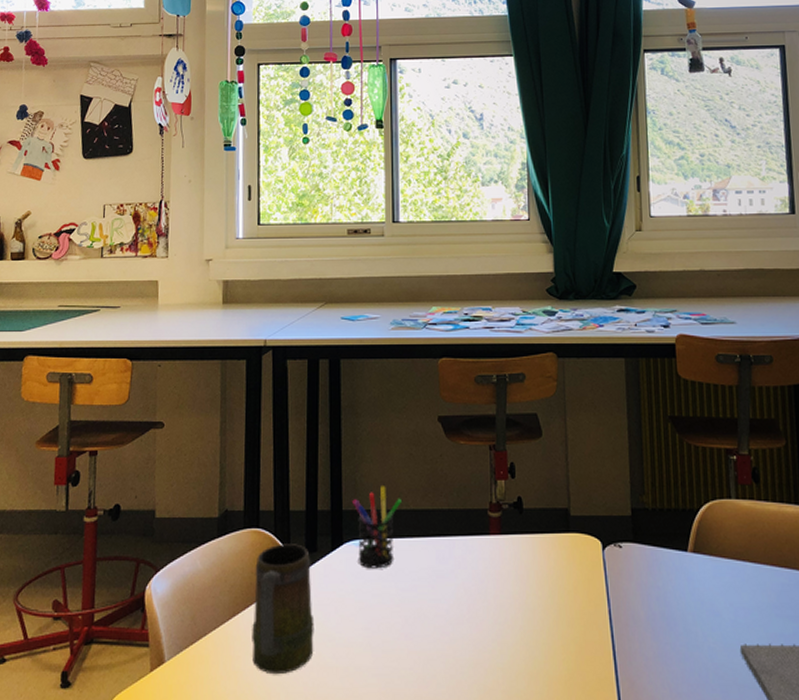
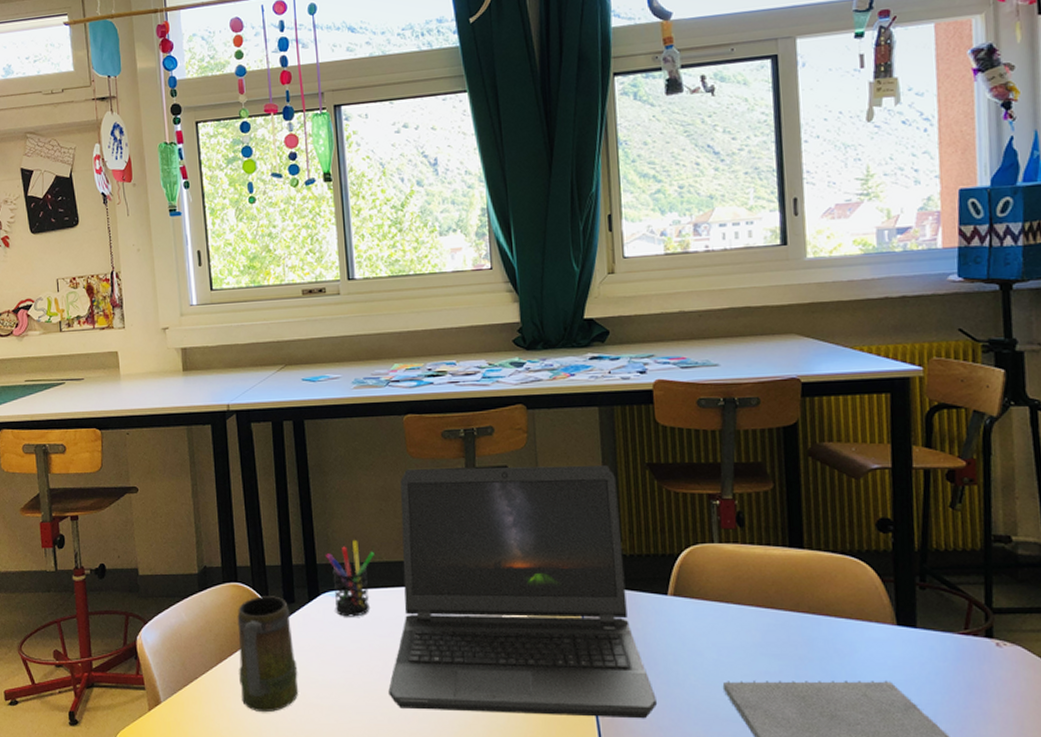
laptop computer: none [407,414,676,684] -> present [388,465,657,719]

